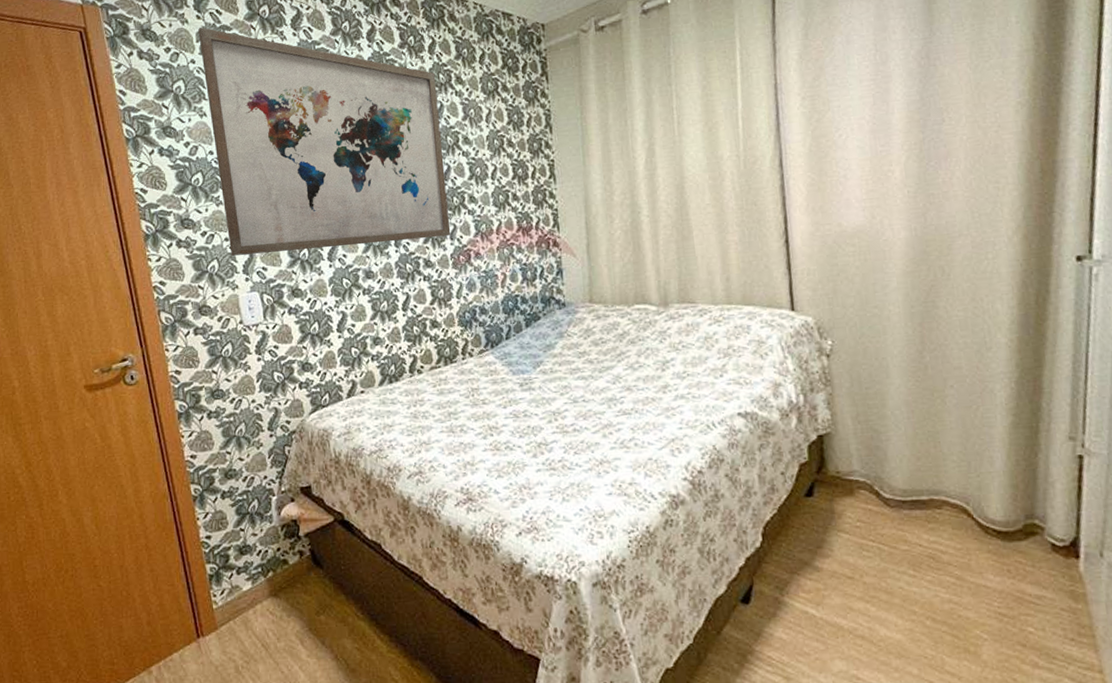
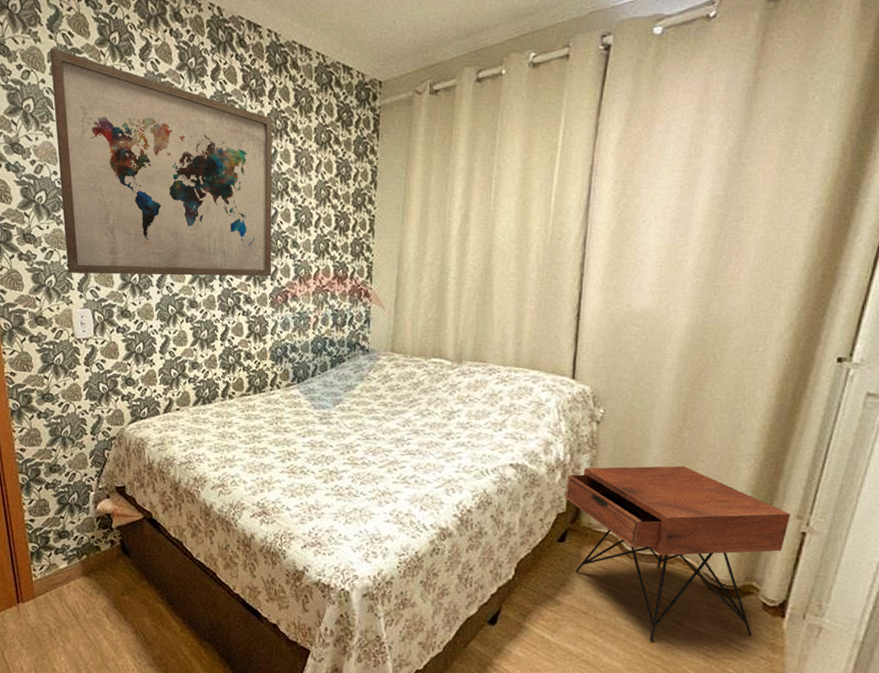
nightstand: none [804,393,1062,605] -> present [564,465,791,642]

